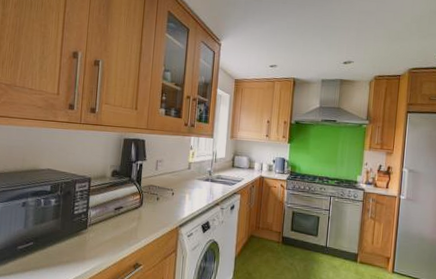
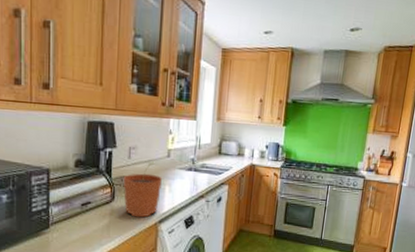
plant pot: none [150,173,184,222] -> present [123,161,163,218]

